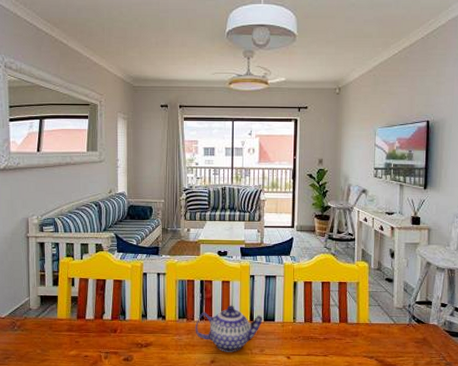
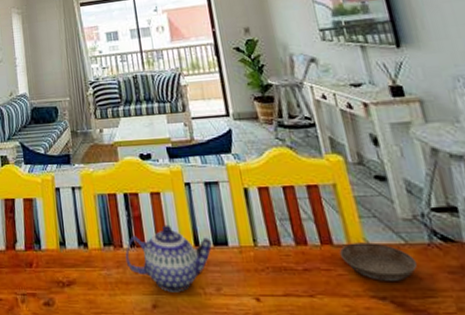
saucer: none [350,322,397,347] -> present [339,242,417,281]

